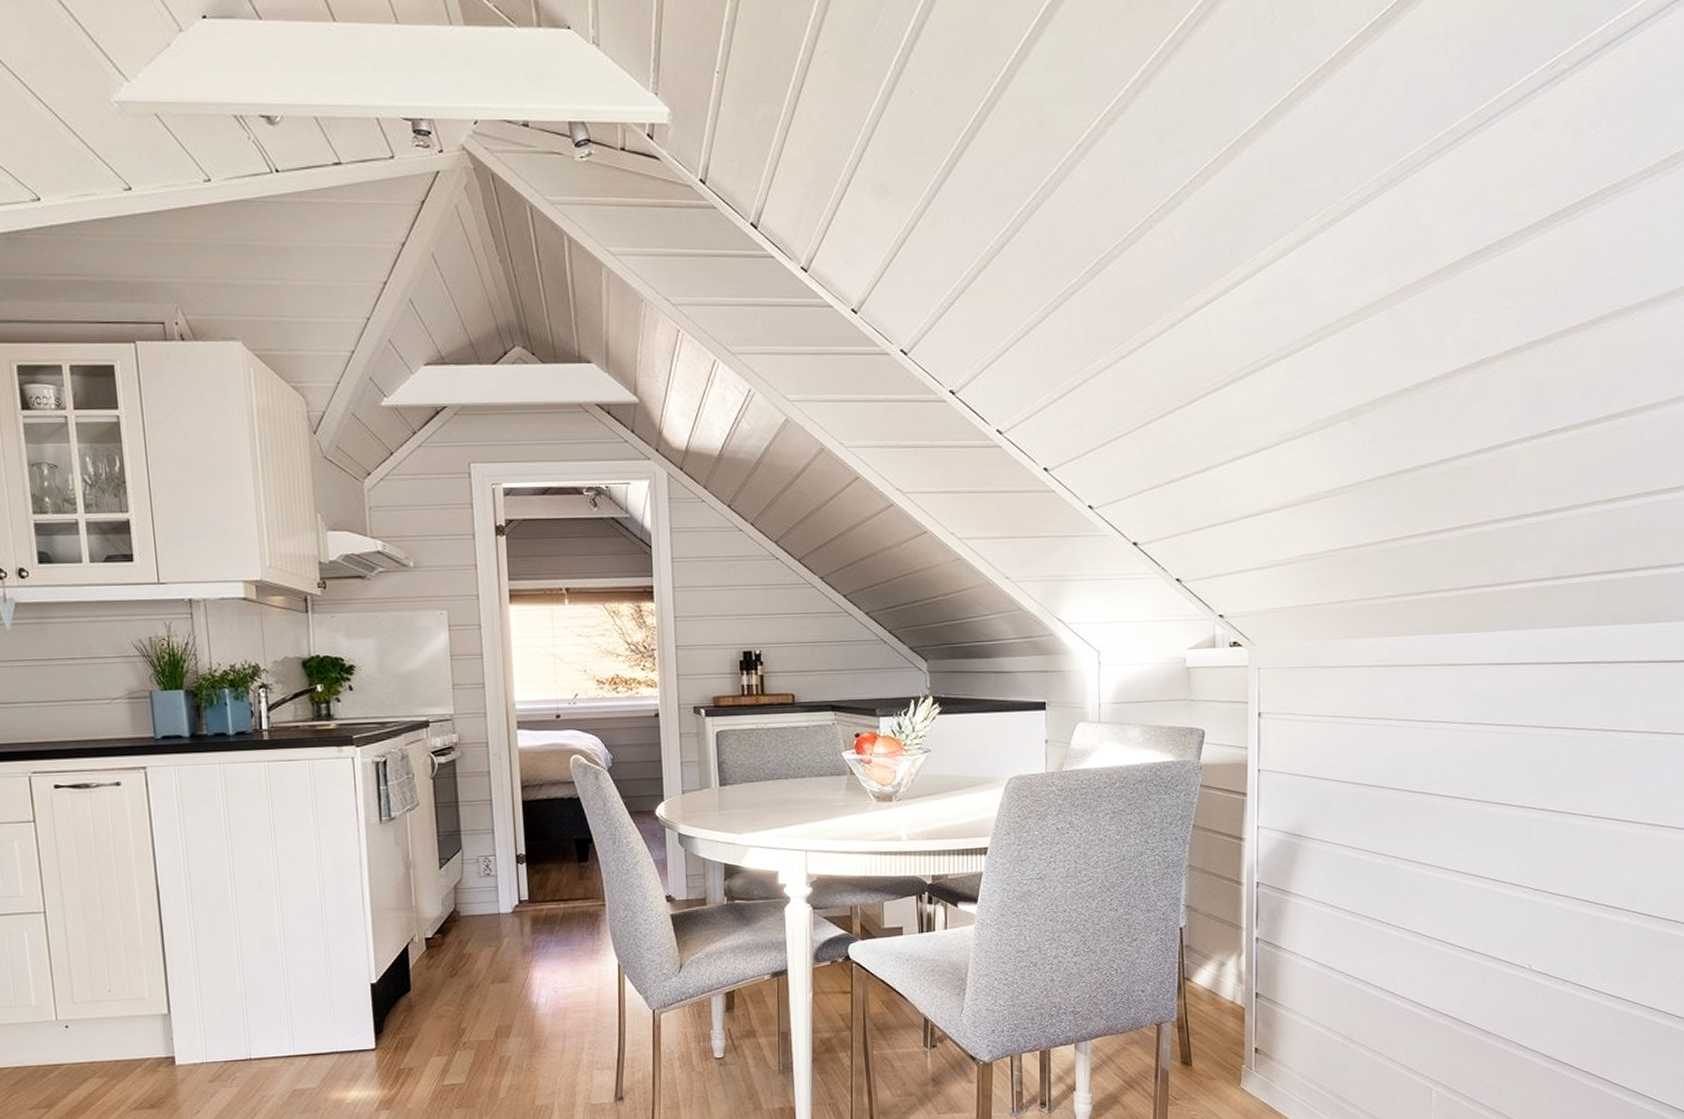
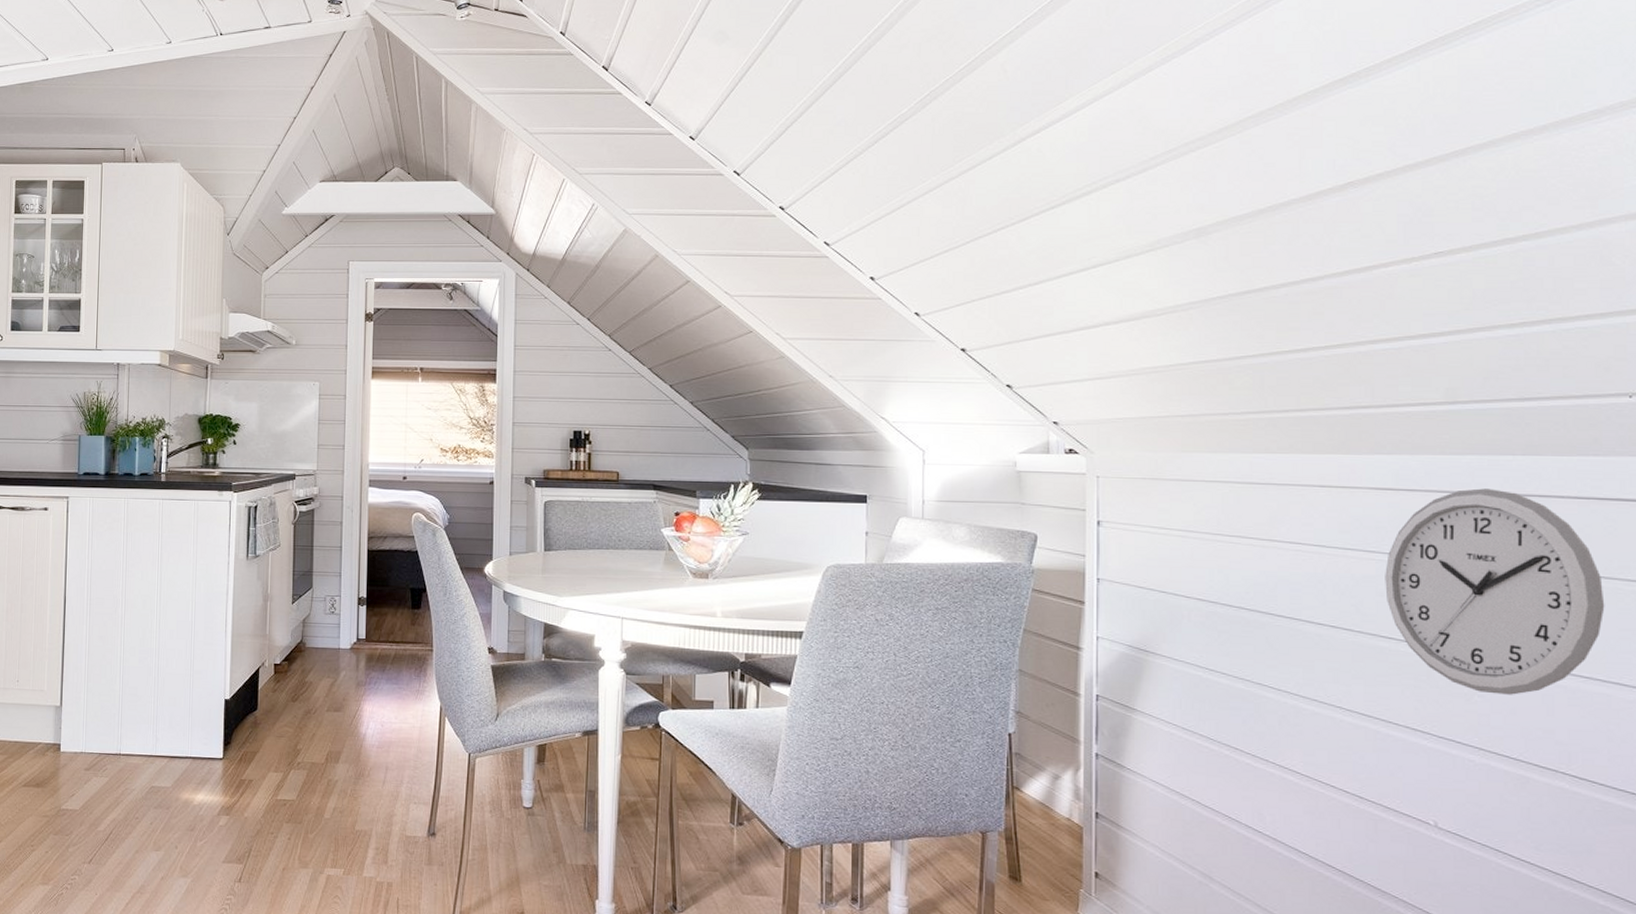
wall clock: none [1498,658,1666,847] -> present [1385,488,1605,695]

